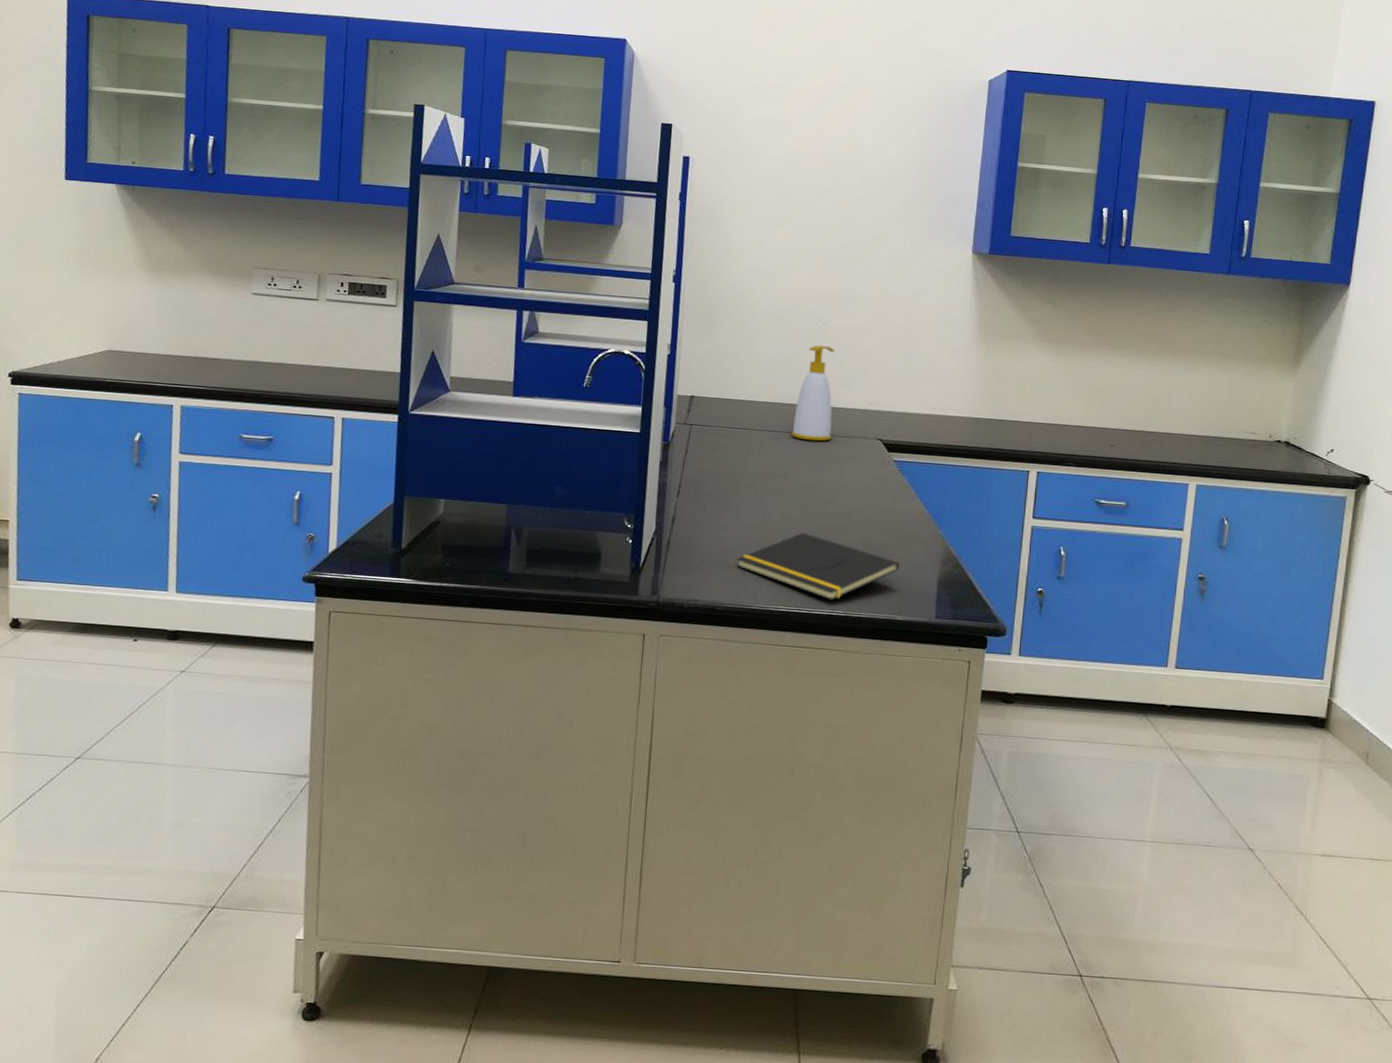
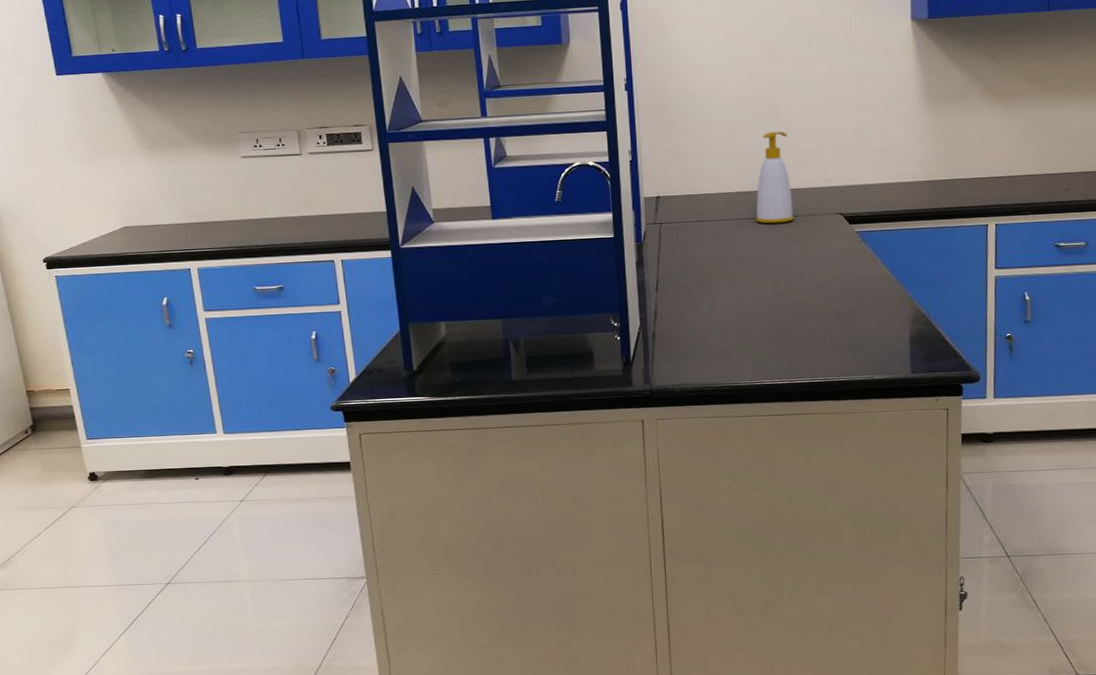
notepad: present [736,532,900,601] -> none [718,310,873,369]

